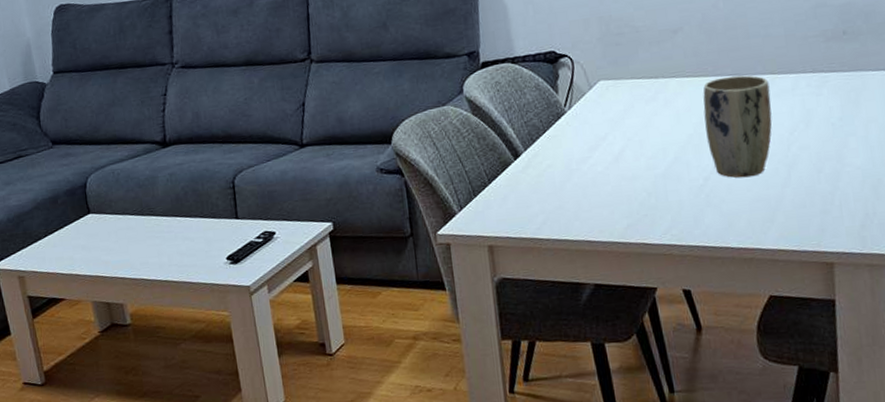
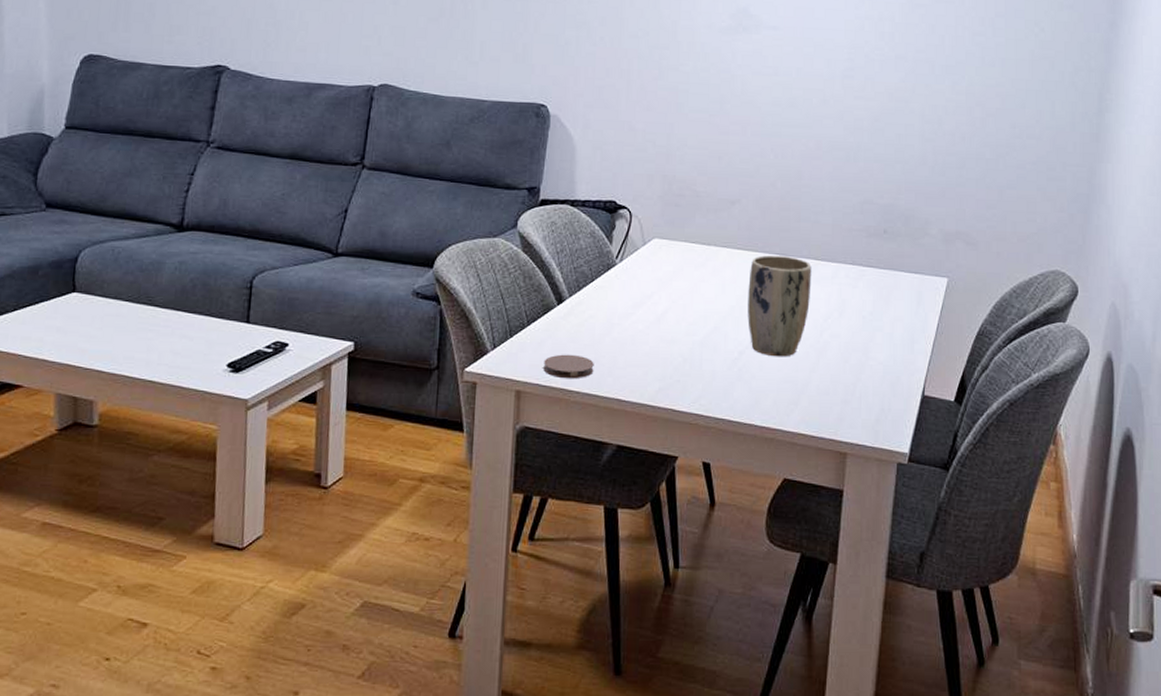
coaster: none [510,204,560,229] -> present [543,354,594,379]

